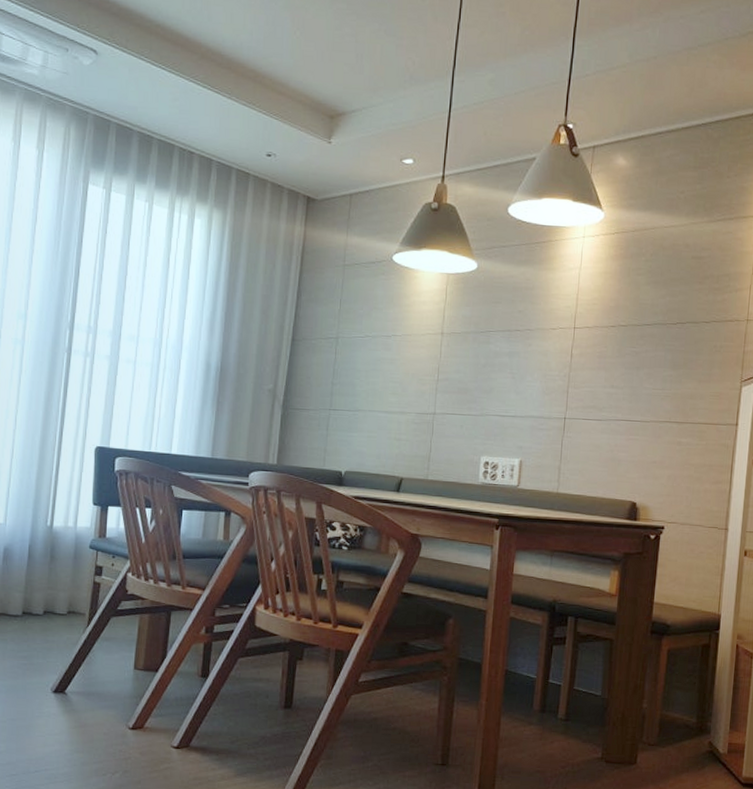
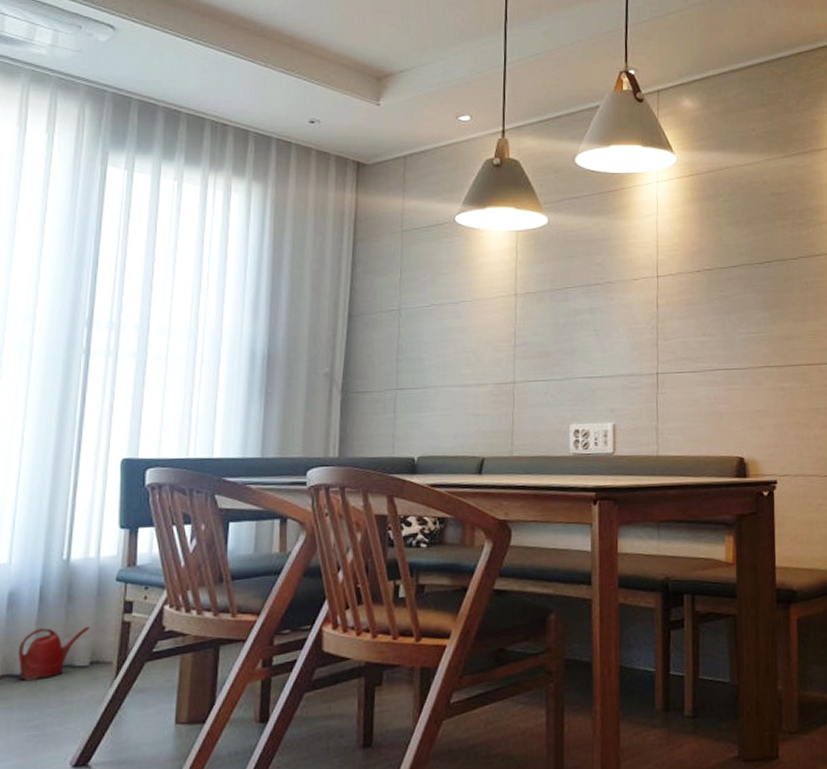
watering can: none [12,579,69,621] -> present [18,626,91,682]

